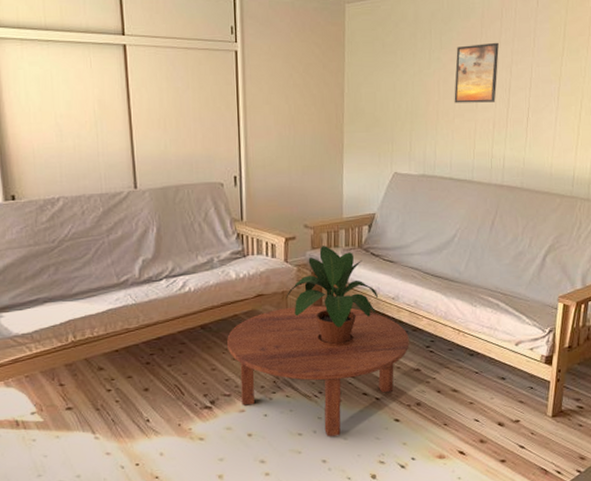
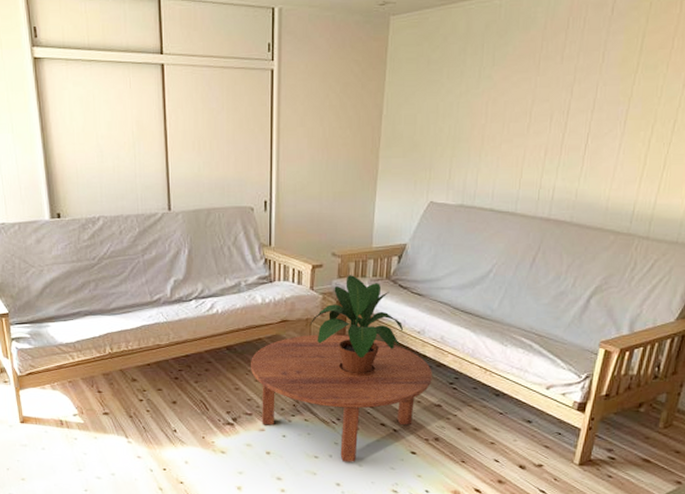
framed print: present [454,42,499,103] -> none [503,57,561,127]

